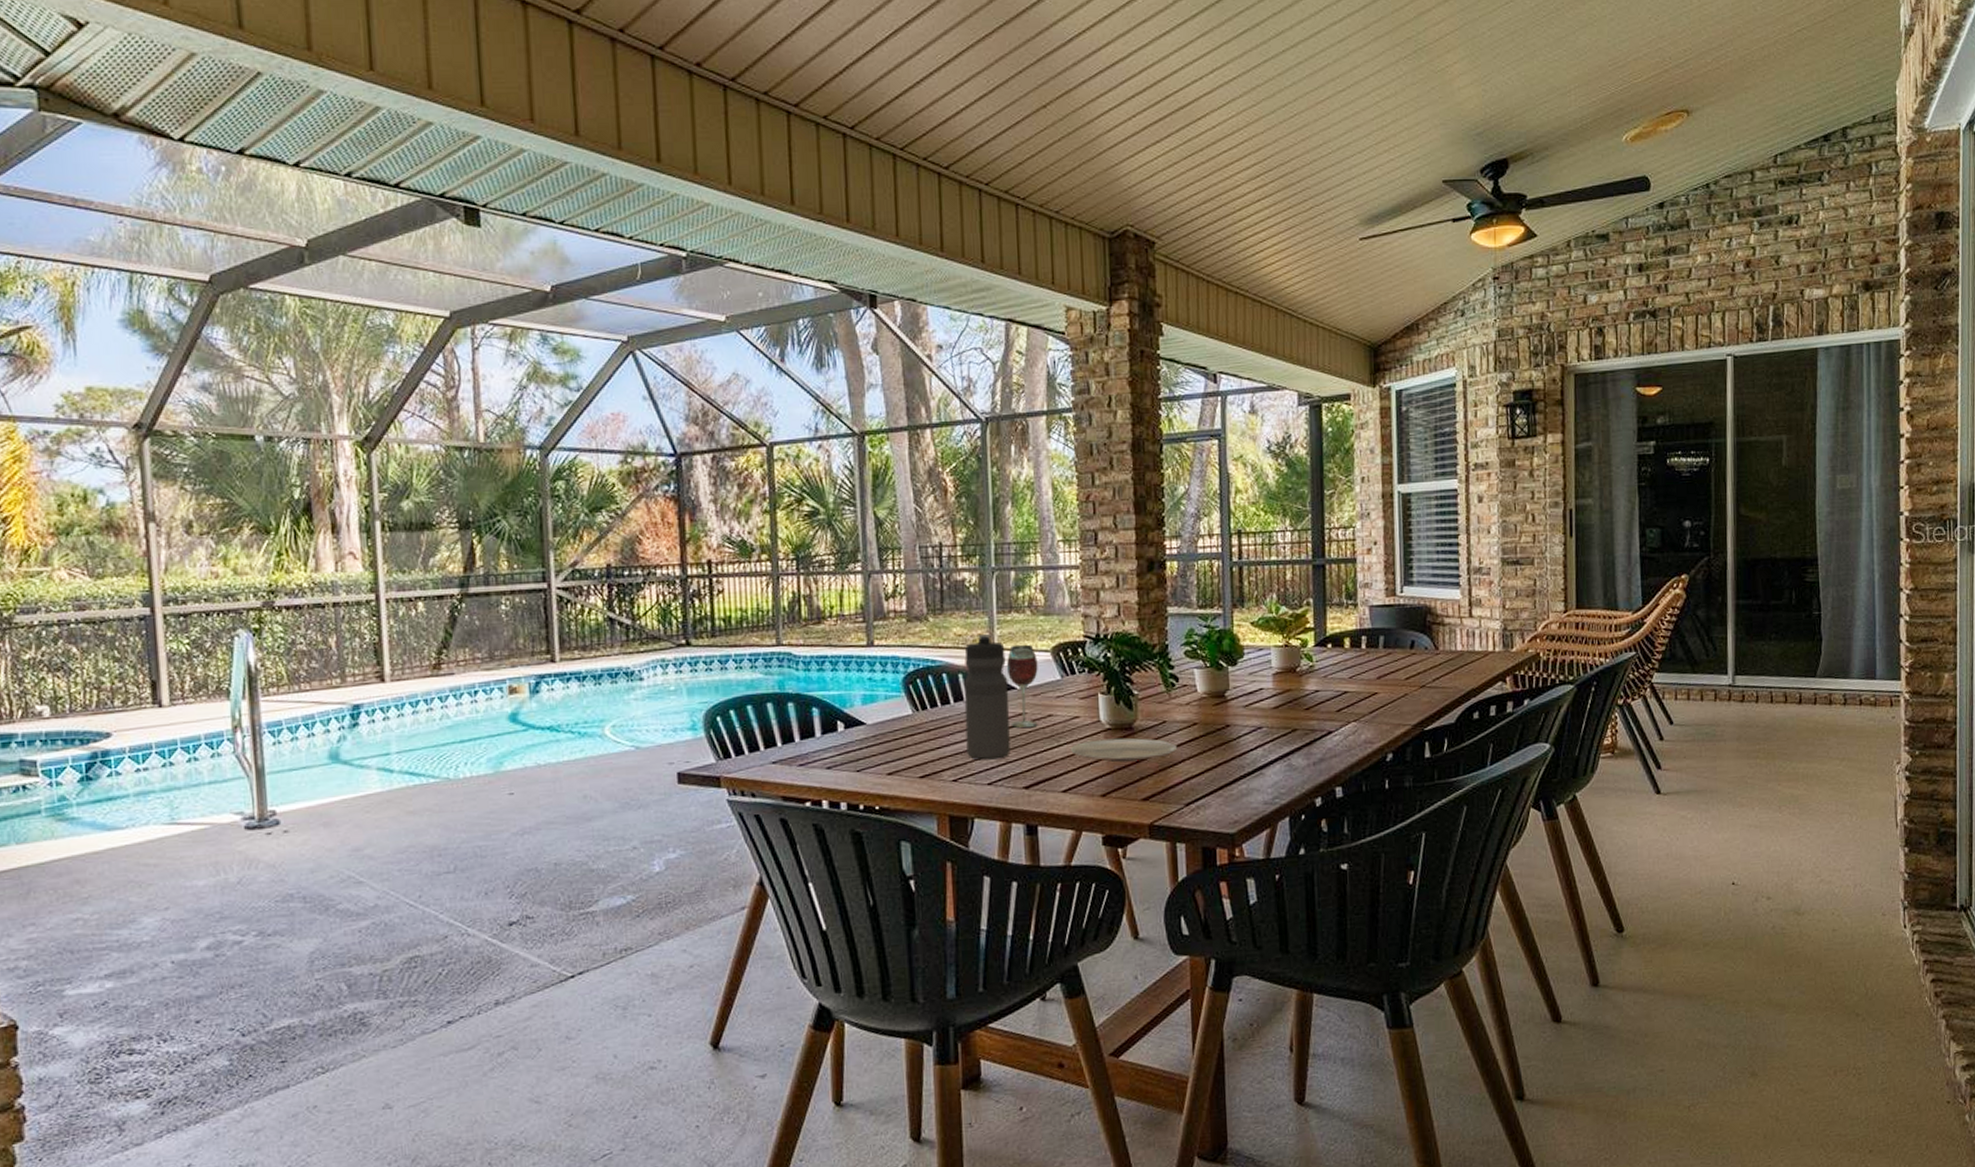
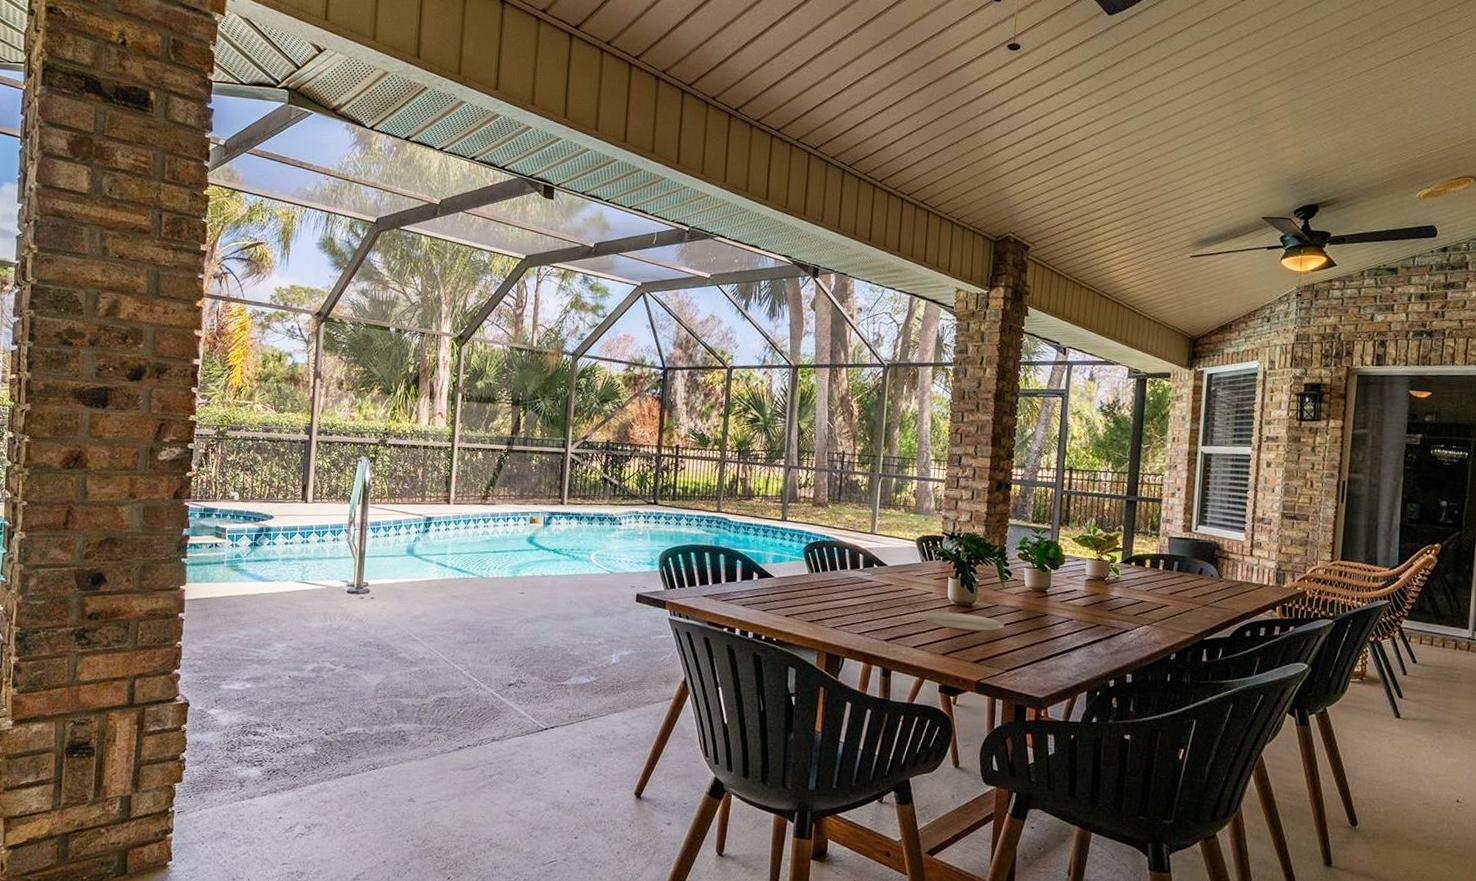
water bottle: present [964,633,1011,760] -> none [845,521,882,616]
wineglass: present [1006,644,1038,728] -> none [880,533,906,596]

